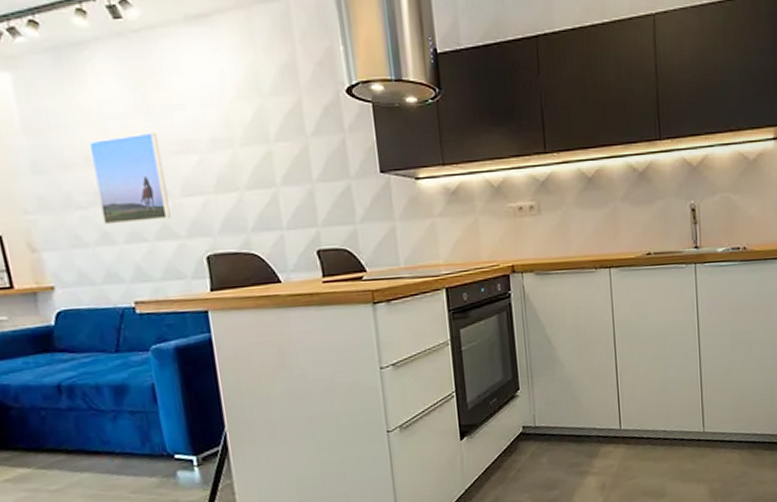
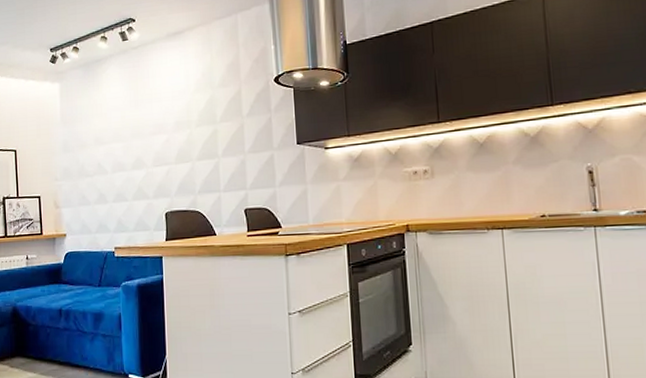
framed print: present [88,132,171,225] -> none [98,119,144,188]

